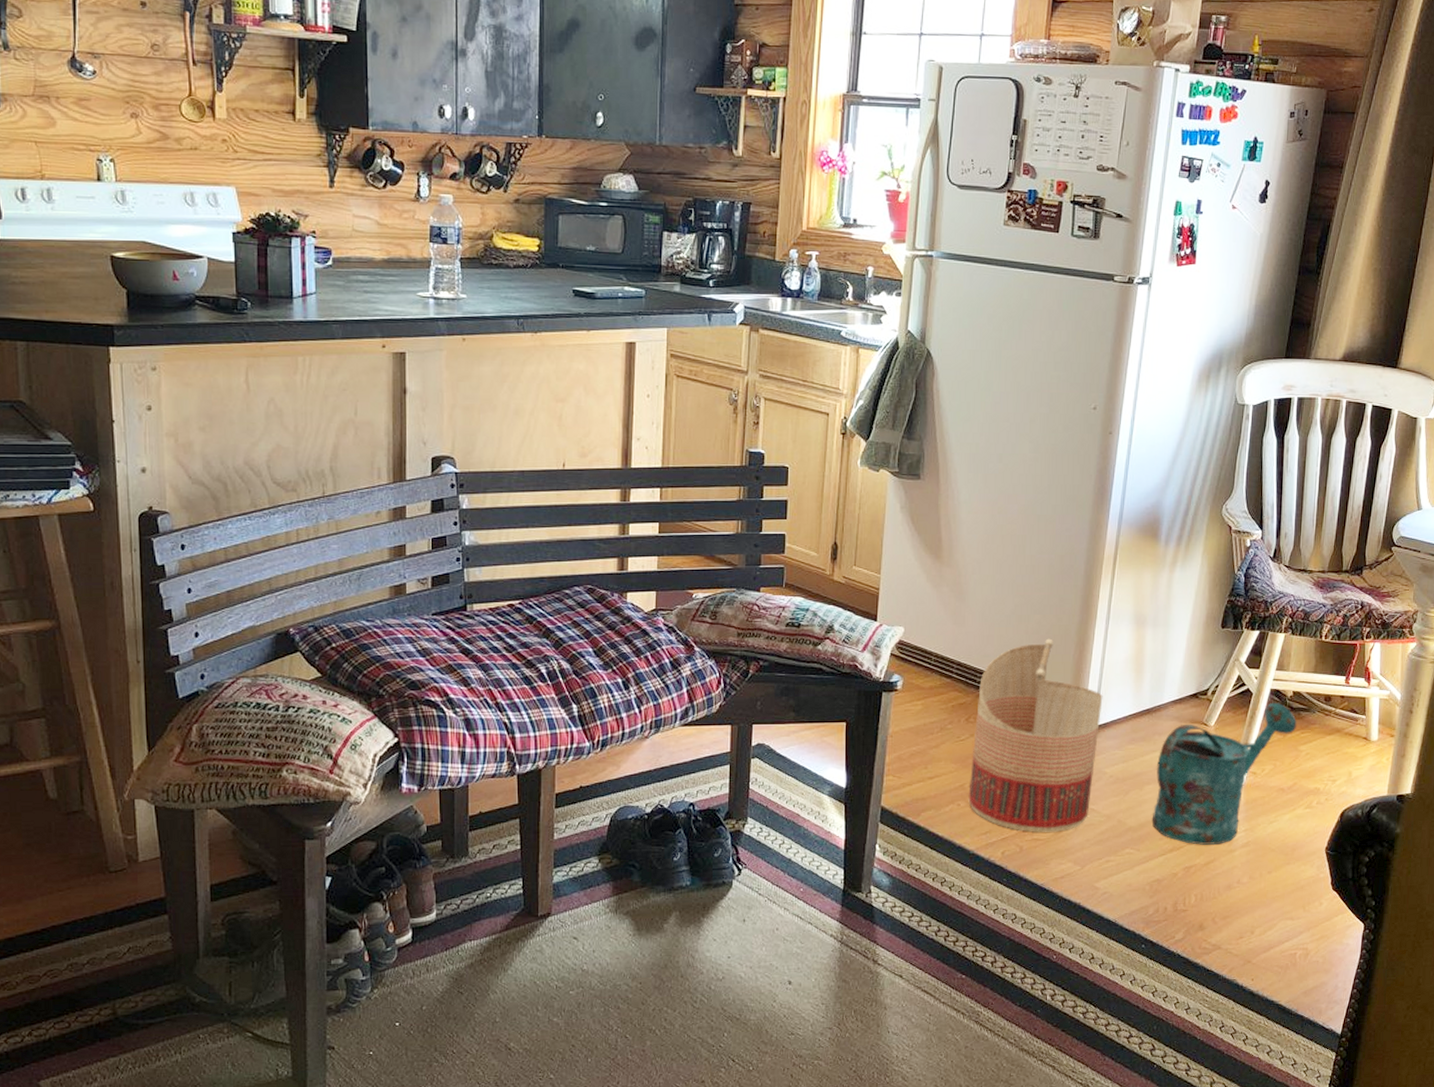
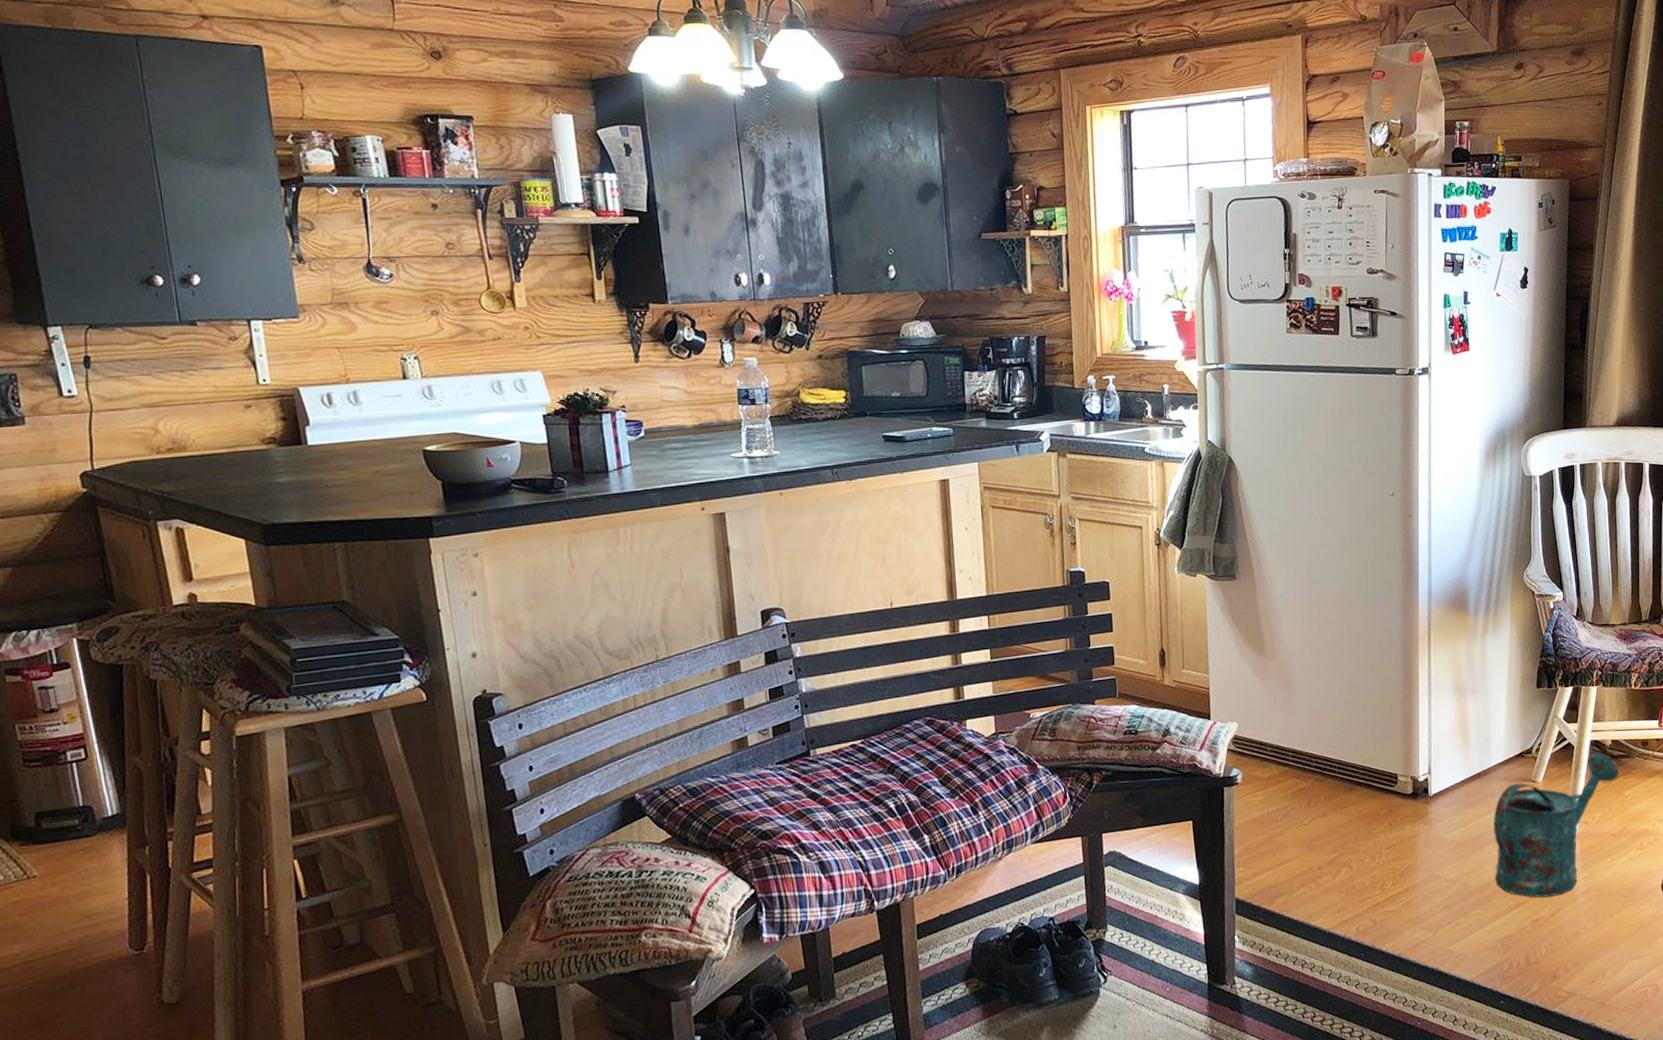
basket: present [968,638,1103,832] -> none [1316,717,1435,905]

